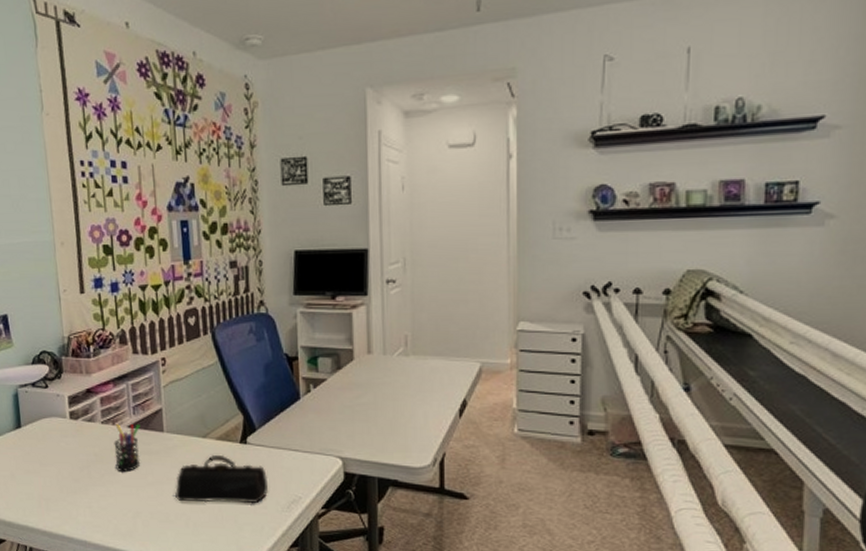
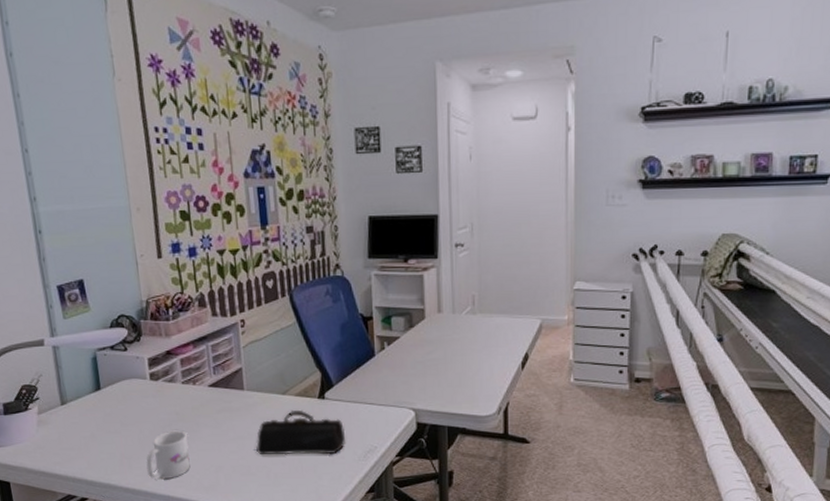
mug: none [64,472,108,523] -> present [146,430,191,479]
pen holder: present [114,424,140,472] -> none [195,384,221,429]

